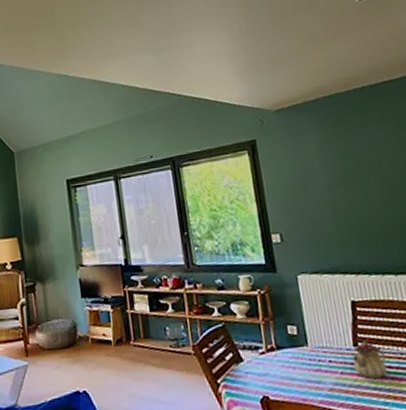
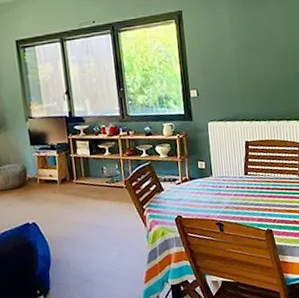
teapot: present [352,339,388,379] -> none [243,169,267,198]

